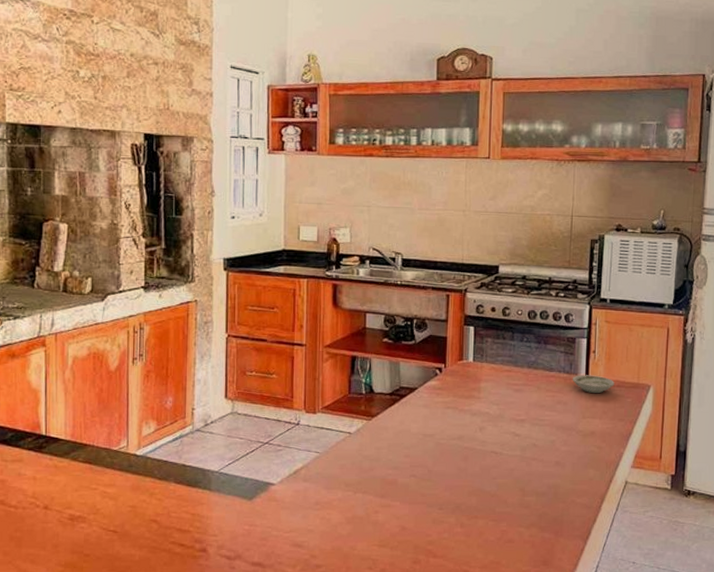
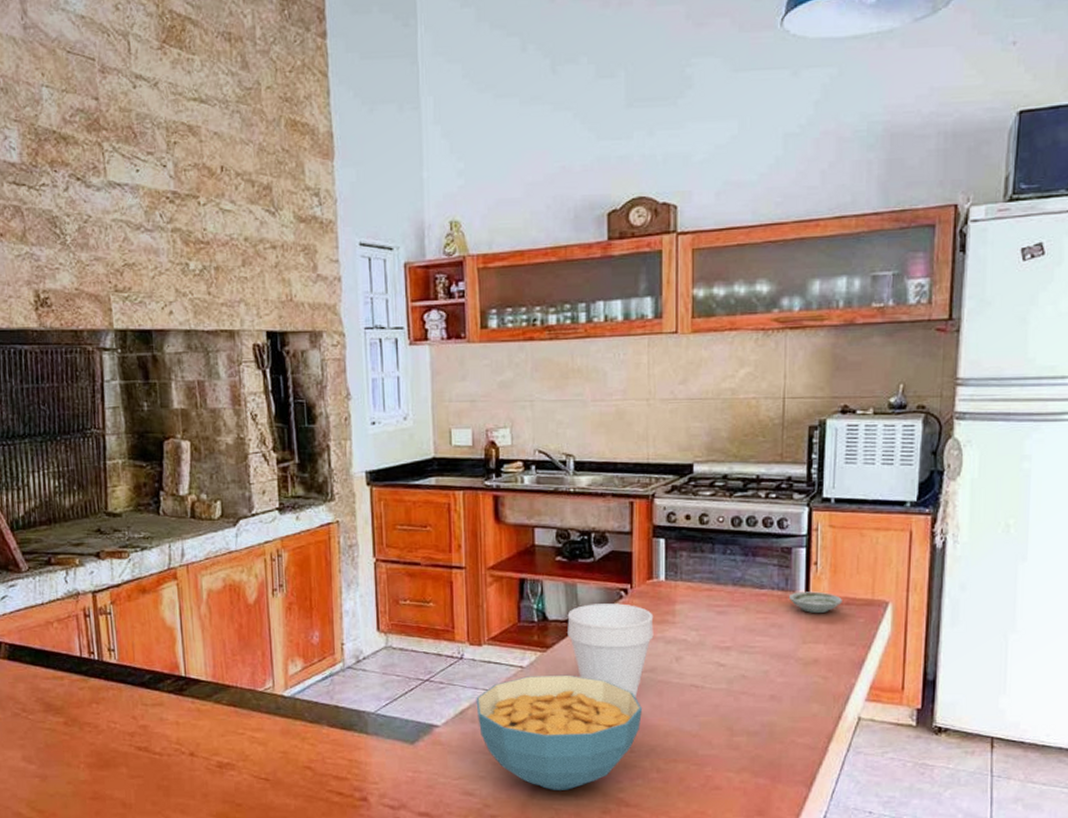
cereal bowl: none [308,440,450,543] -> present [476,674,642,790]
cup: none [390,380,463,461] -> present [567,603,654,697]

